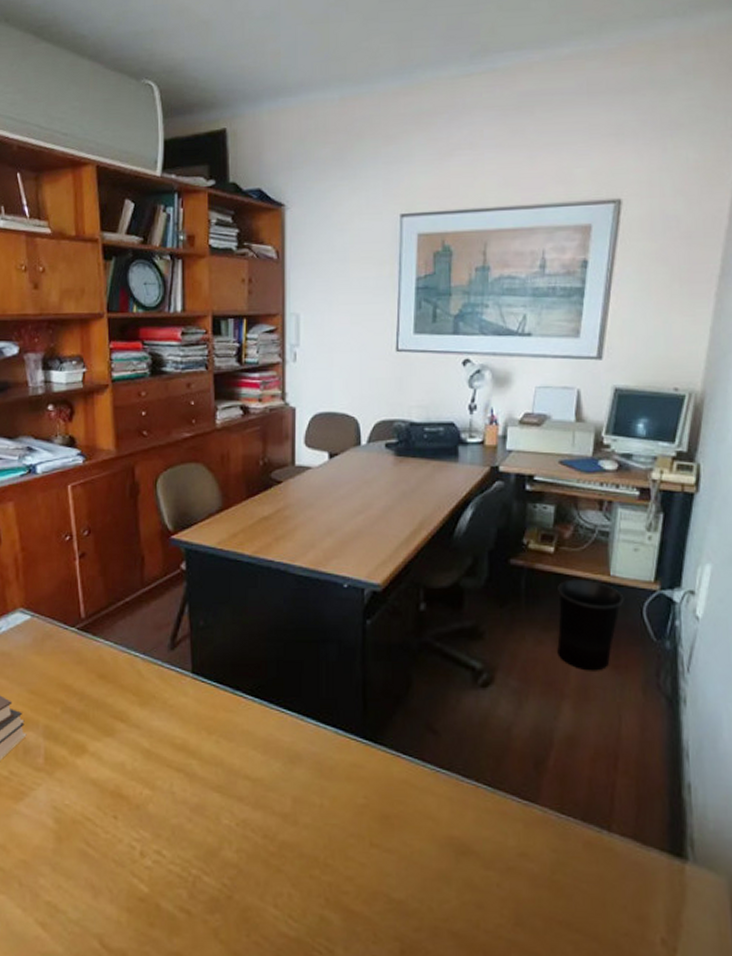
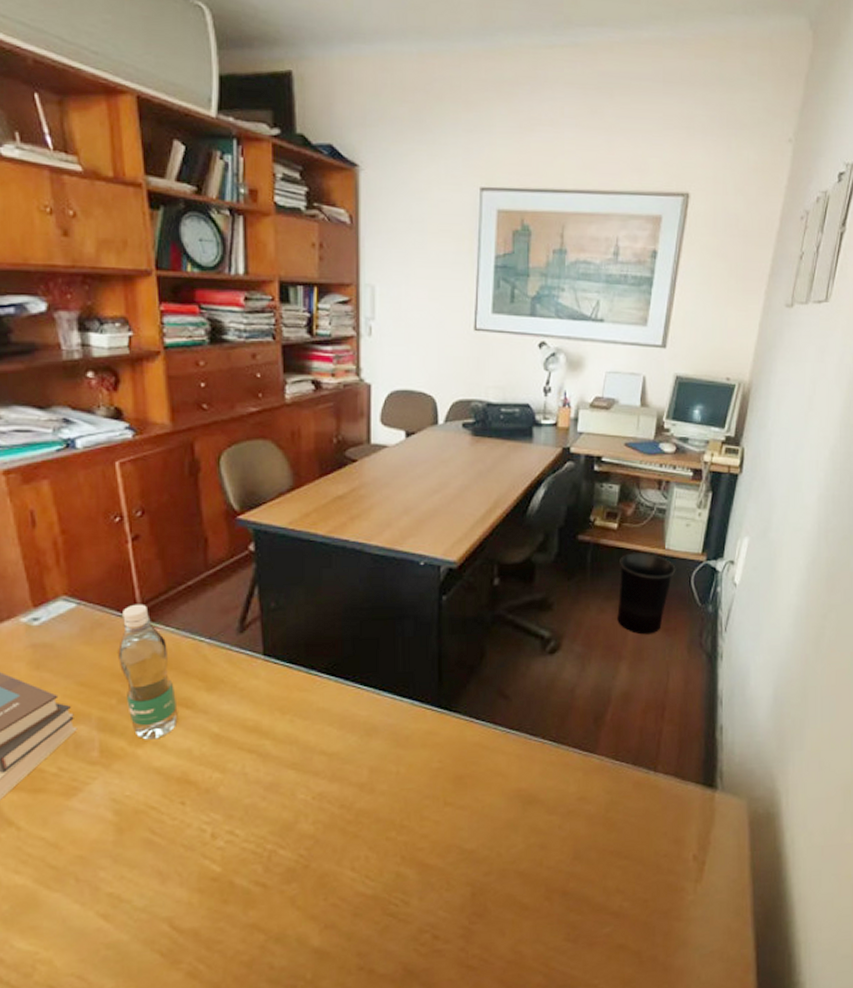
bottle: none [62,618,114,751] -> present [117,604,178,740]

